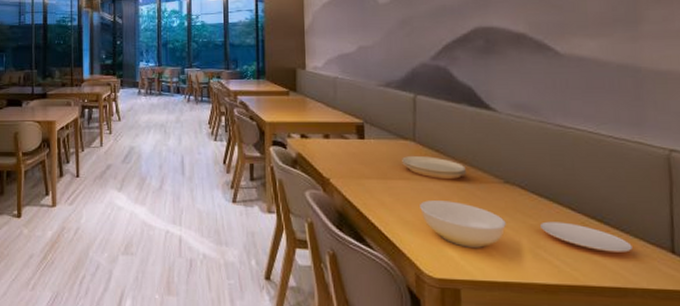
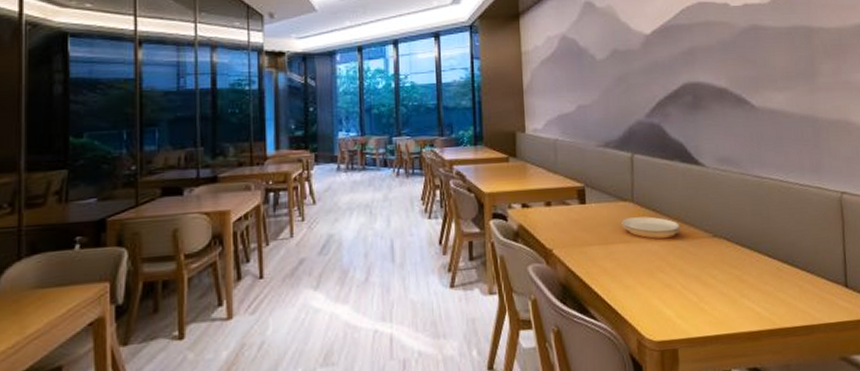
bowl: present [420,200,506,248] -> none [639,260,716,306]
plate: present [541,221,633,253] -> none [744,269,817,294]

